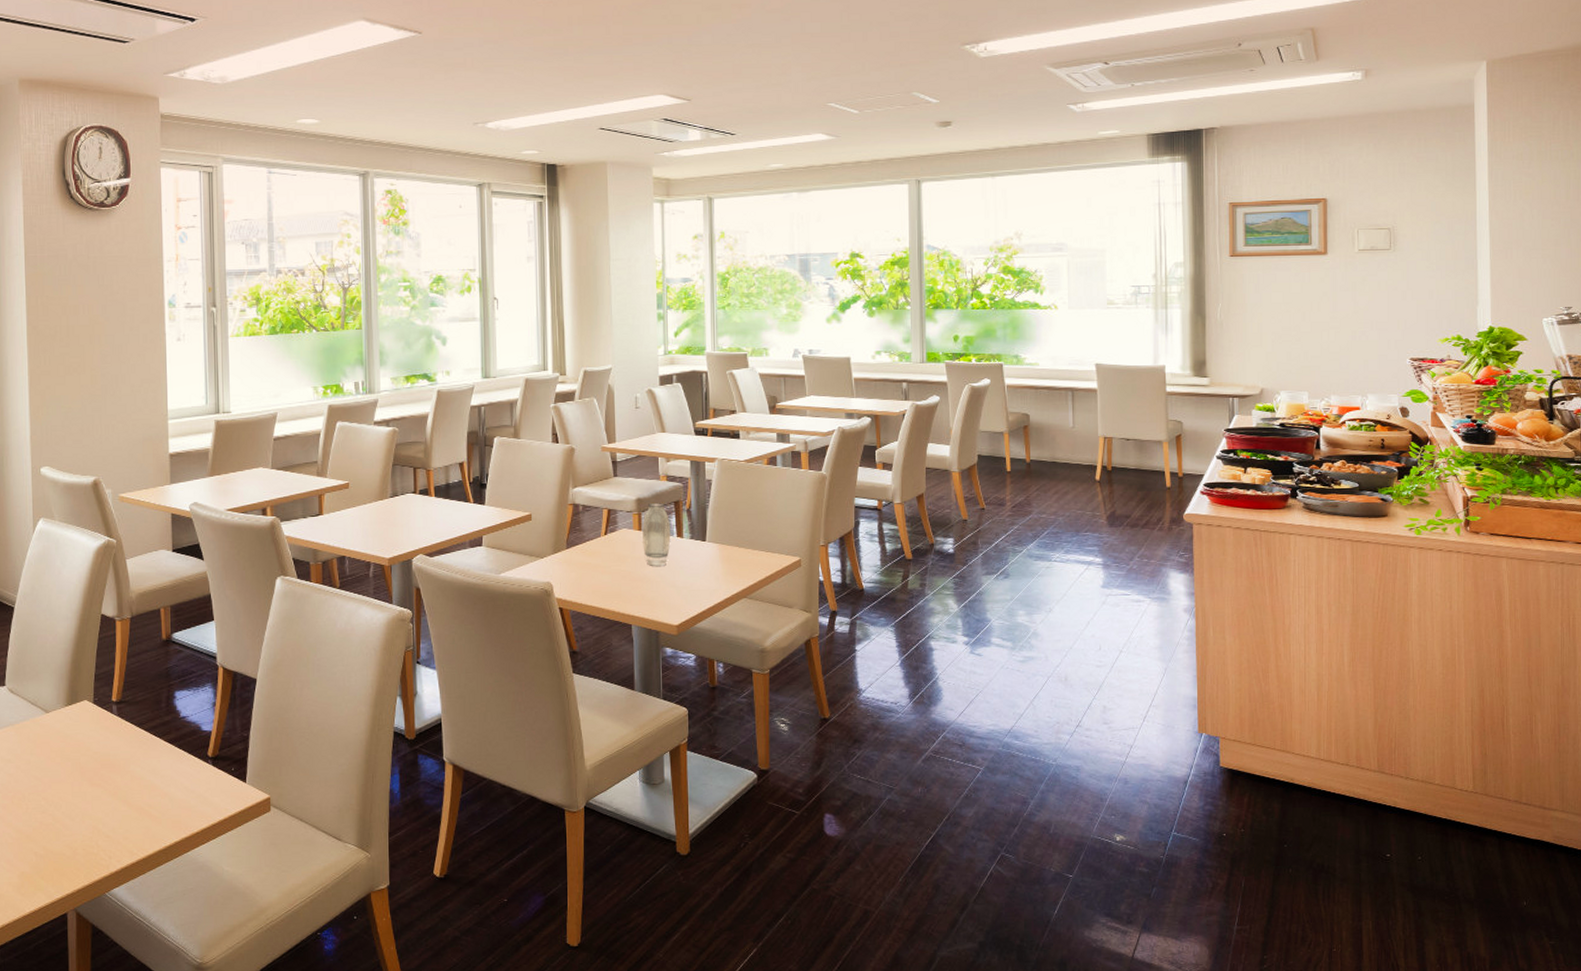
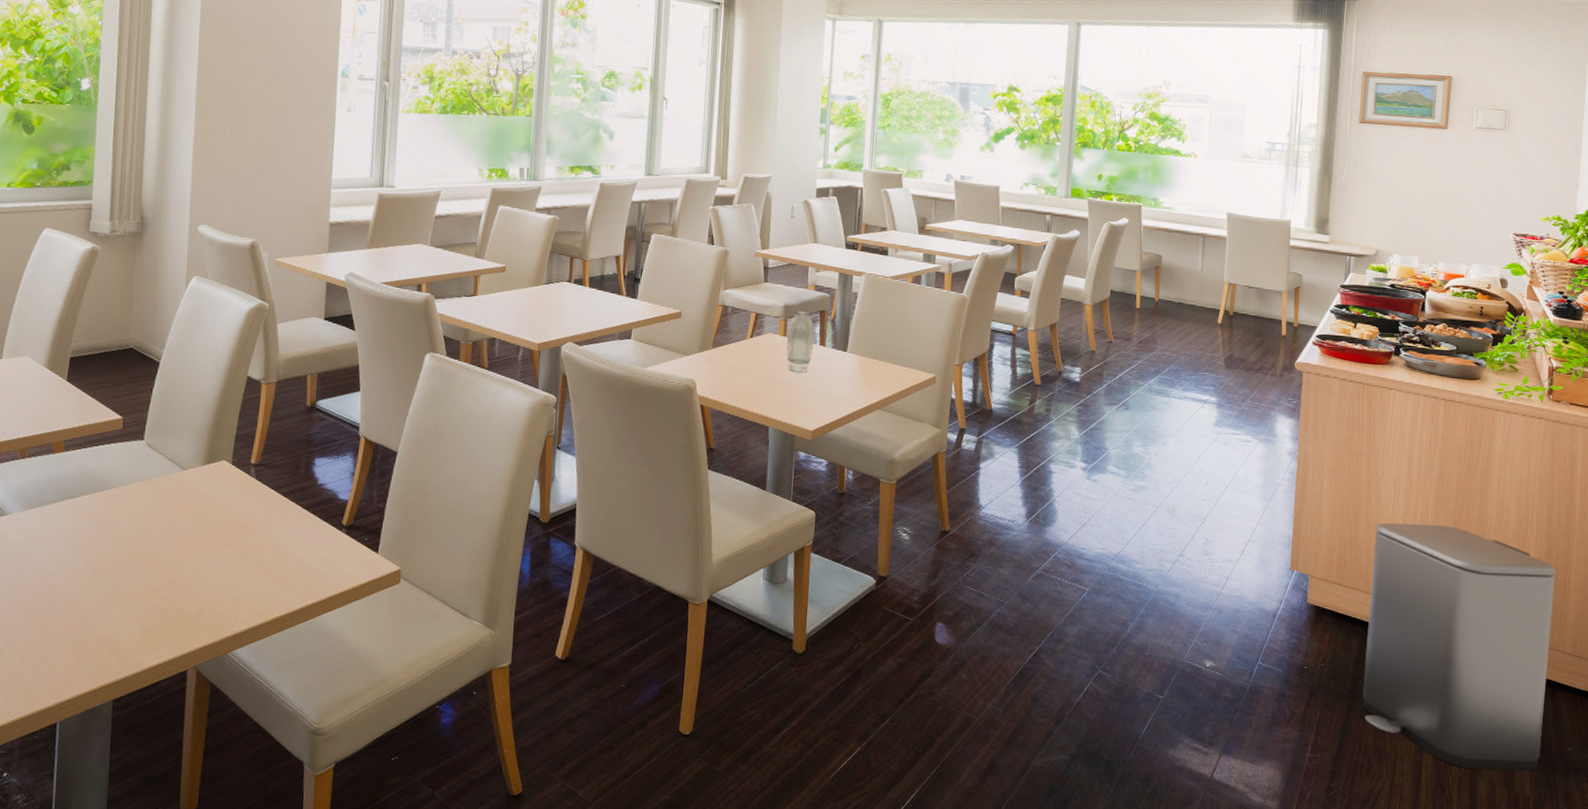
pedal bin: none [1287,673,1493,931] -> present [1362,523,1556,770]

